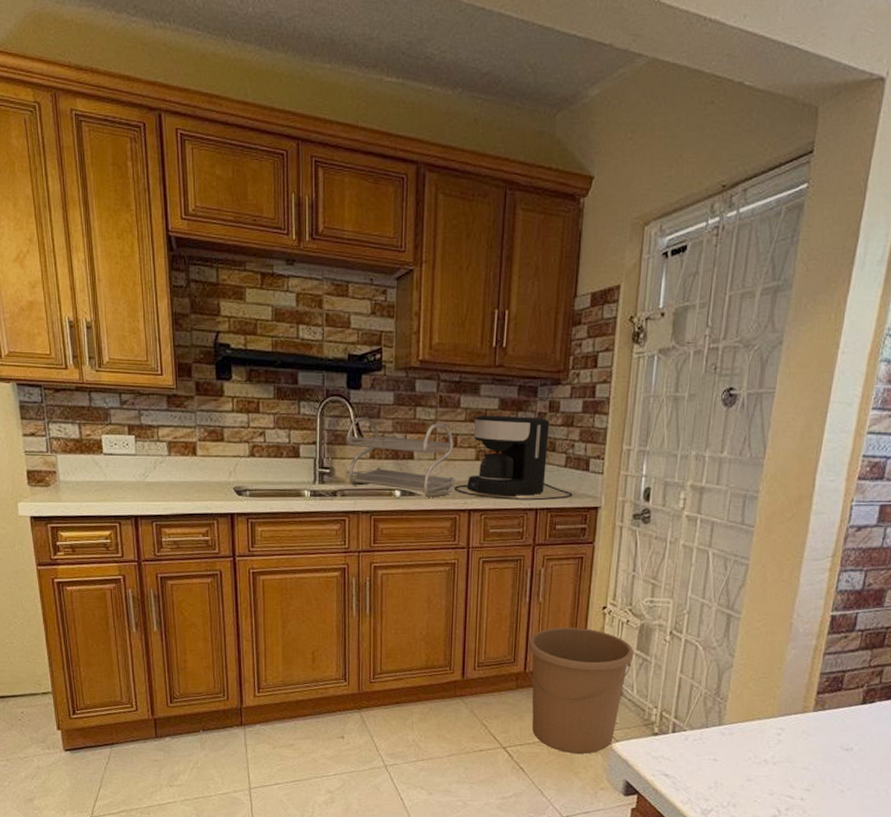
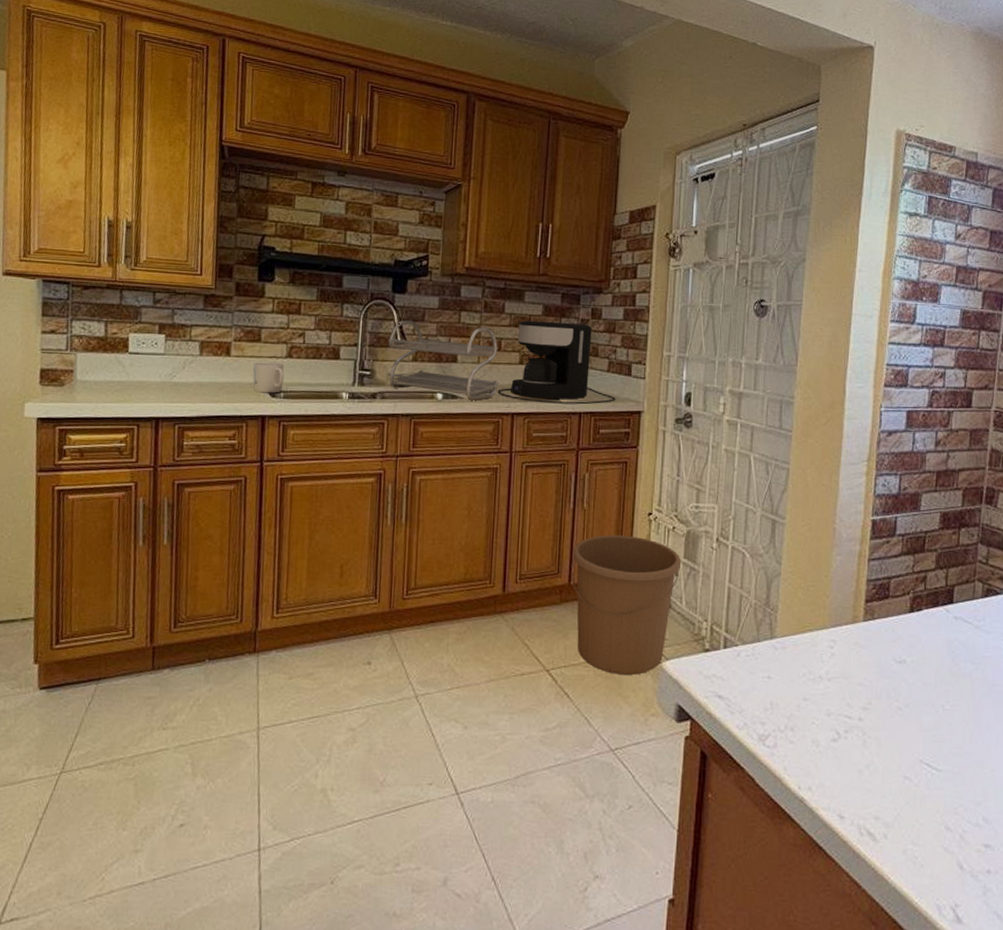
mug: none [218,461,248,492] -> present [252,362,285,393]

